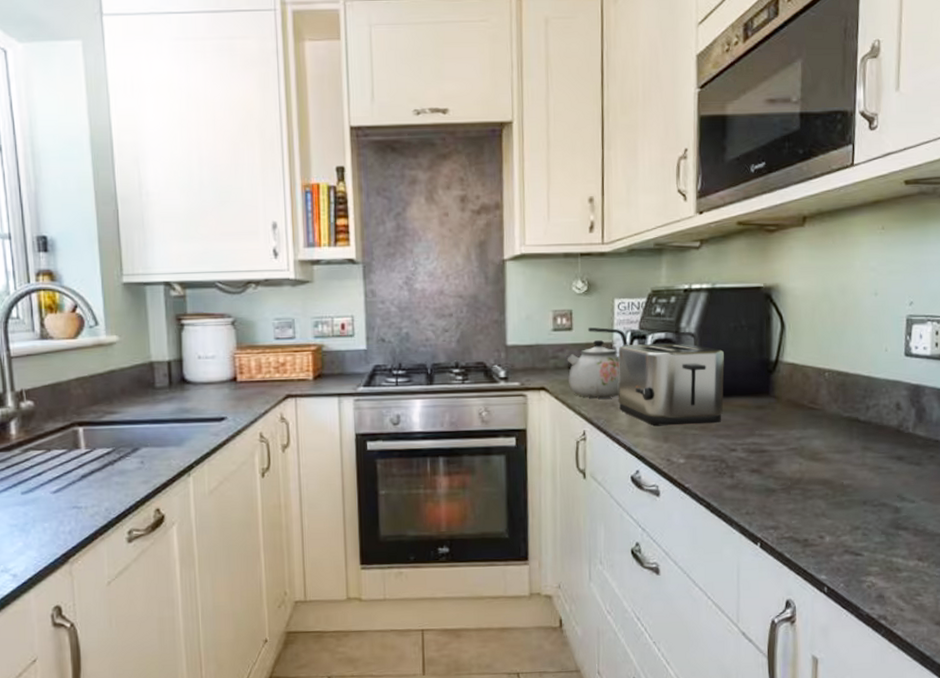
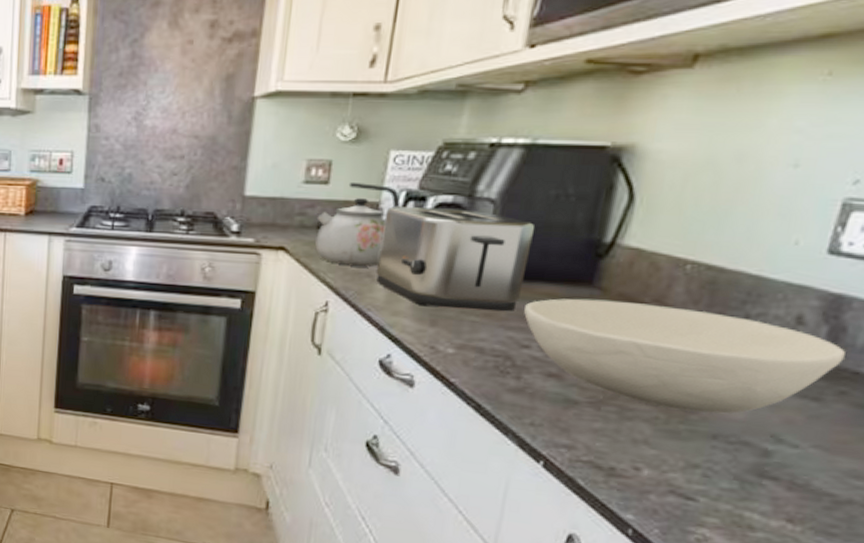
bowl: none [728,405,928,486] -> present [524,298,846,414]

